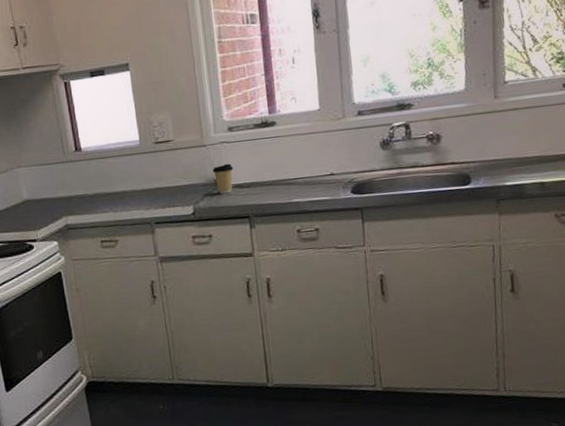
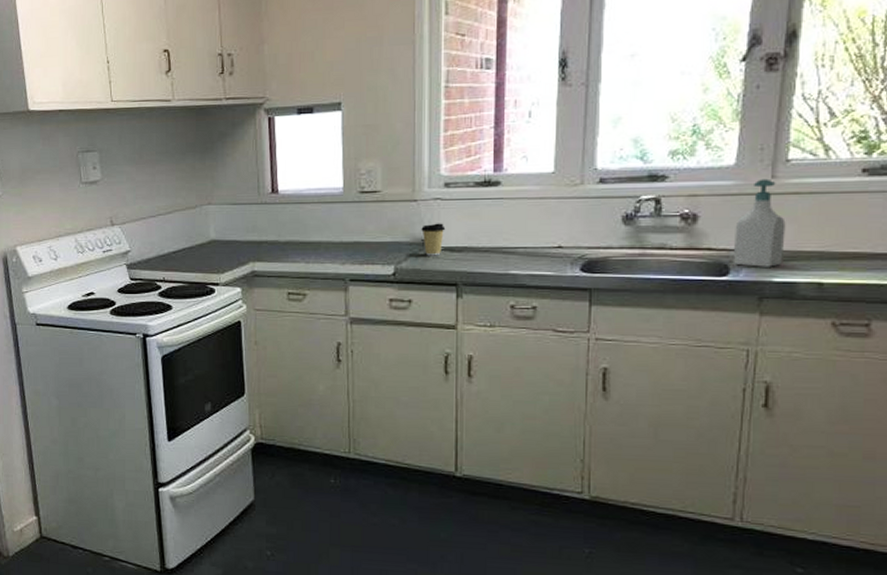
soap bottle: none [471,99,512,175] -> present [732,178,786,267]

